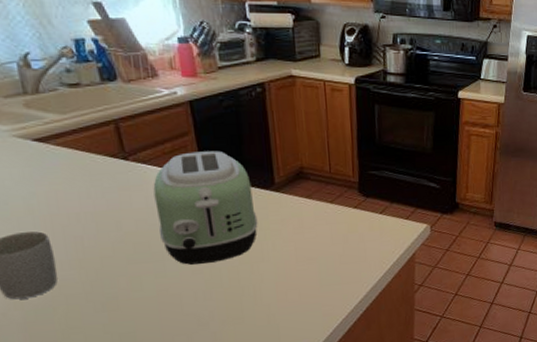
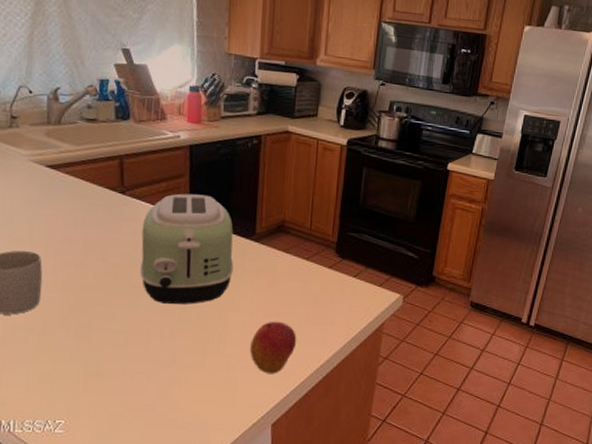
fruit: none [287,265,333,317] -> present [250,321,297,374]

